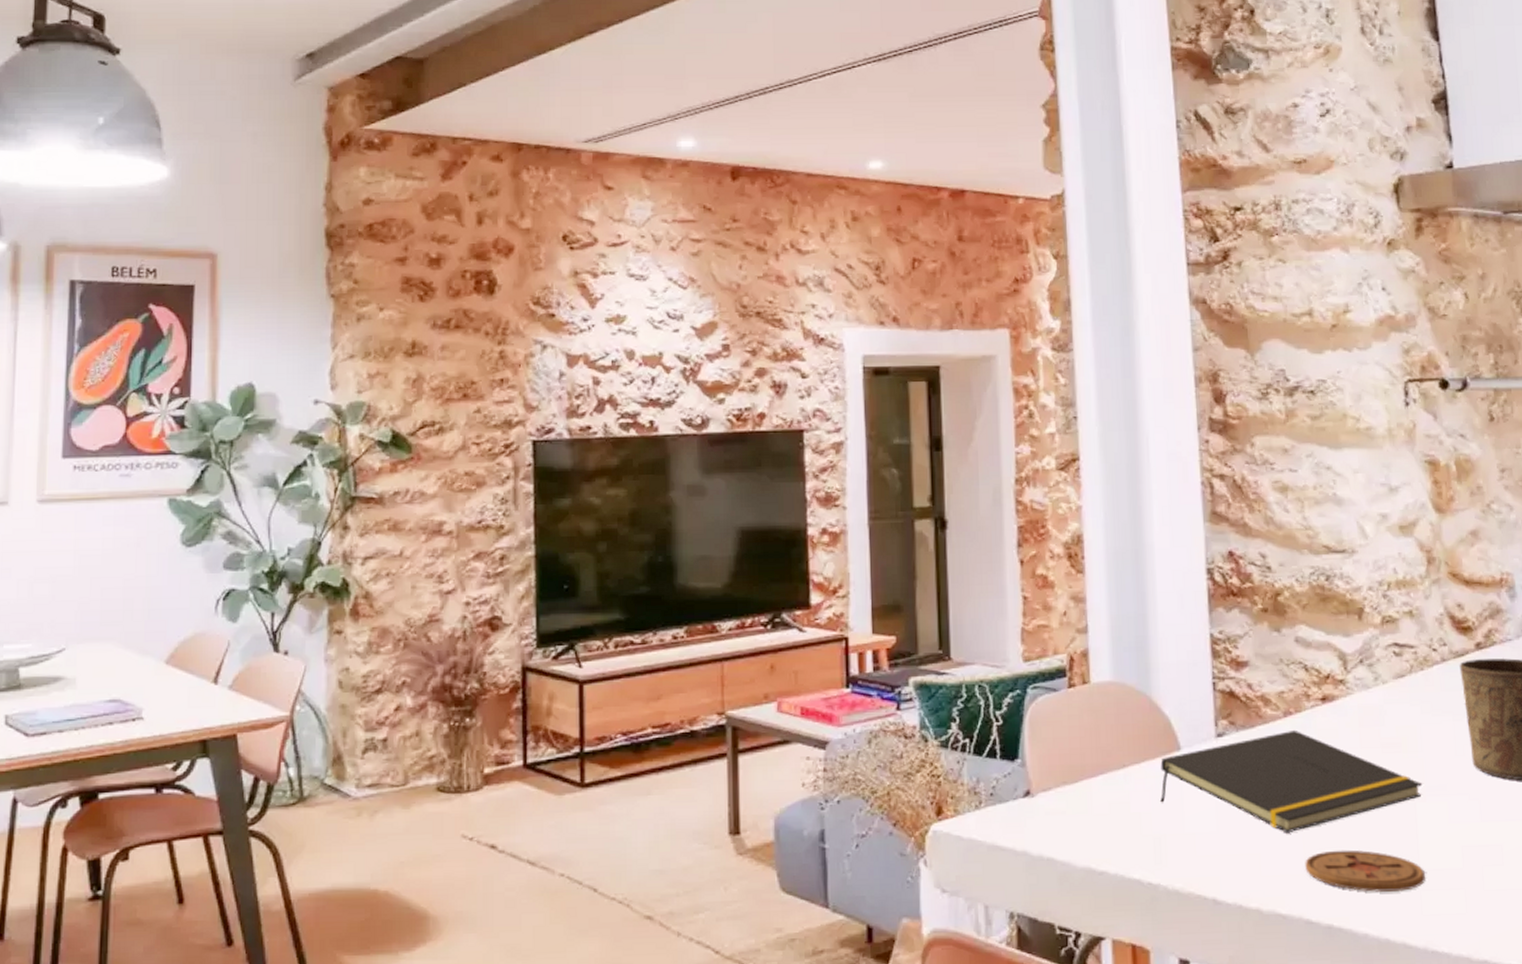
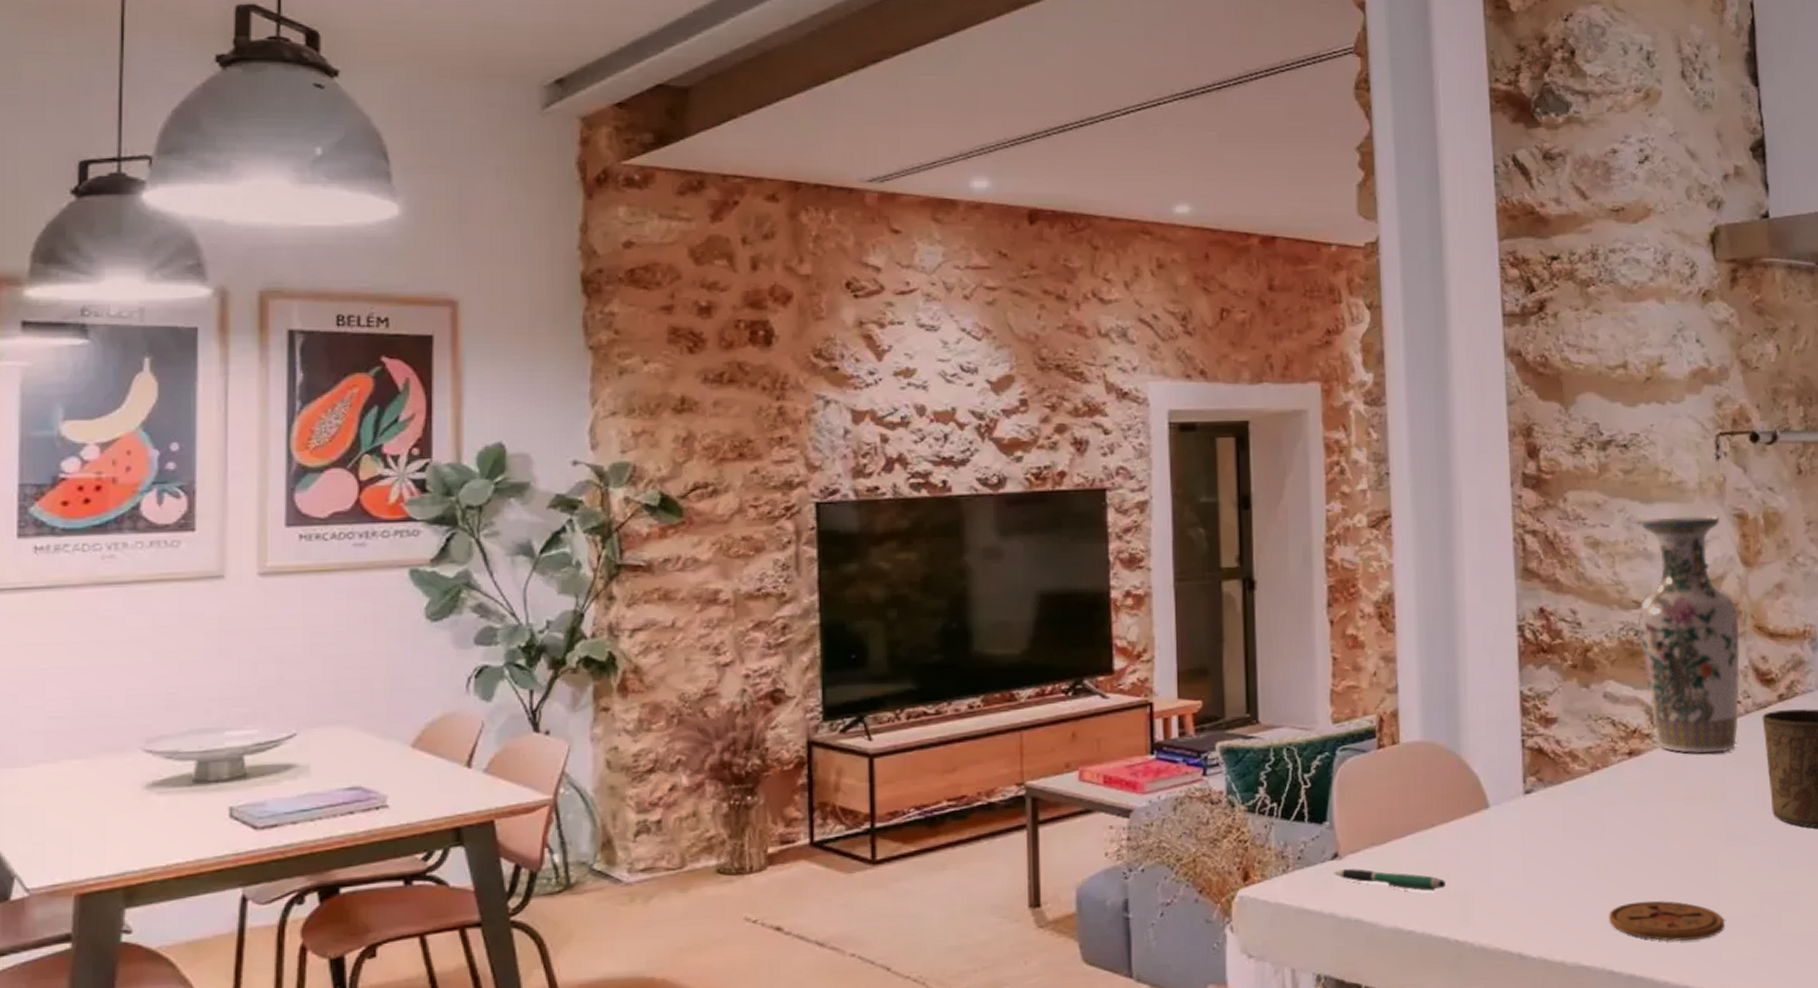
pen: none [1026,806,1138,833] -> present [1334,868,1446,892]
notepad: present [1160,729,1423,834] -> none [1468,784,1724,887]
vase: none [1329,461,1436,701] -> present [1638,515,1740,754]

